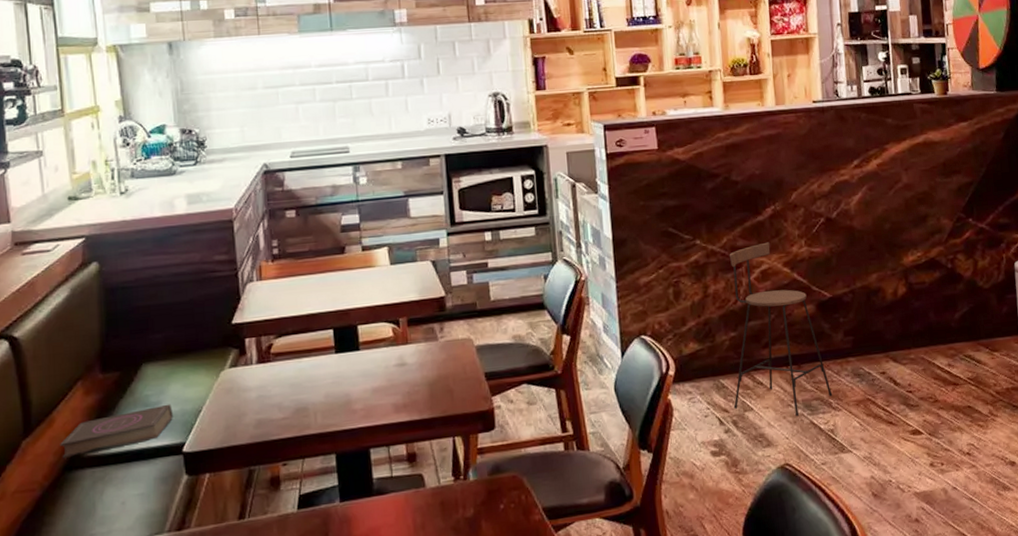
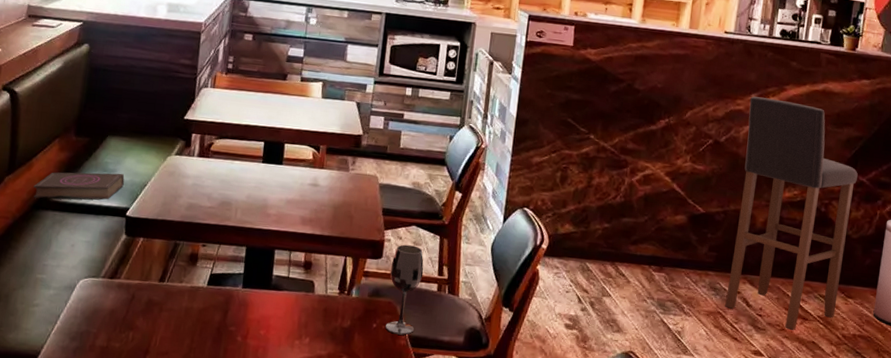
wine glass: none [507,406,548,511] -> present [385,244,424,336]
bar stool: present [729,242,832,417] -> none [593,150,687,312]
bar stool: none [853,160,984,399] -> present [725,96,858,330]

